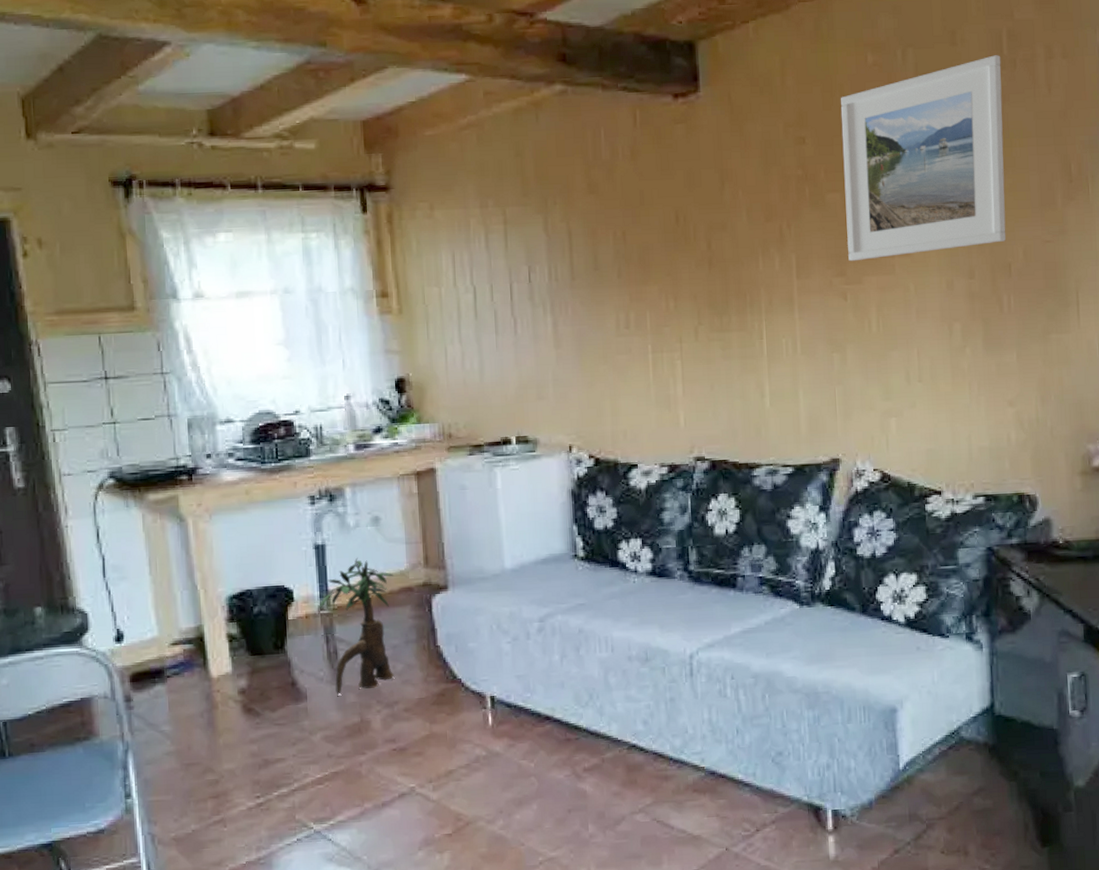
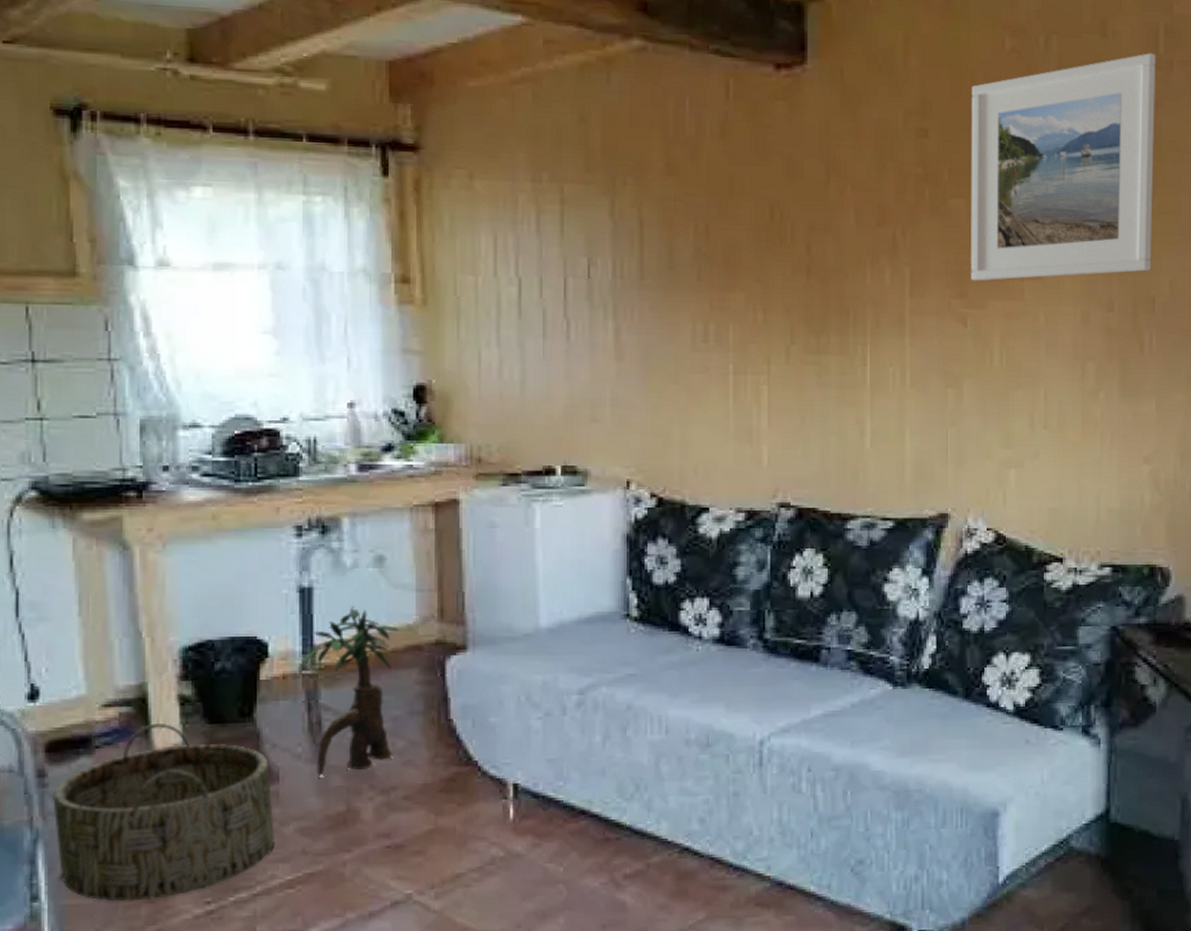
basket: none [137,655,306,798] -> present [53,722,275,902]

